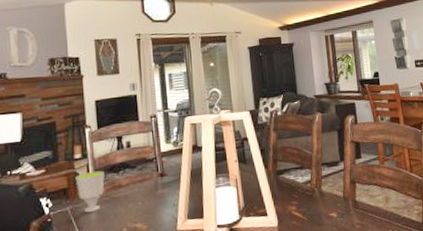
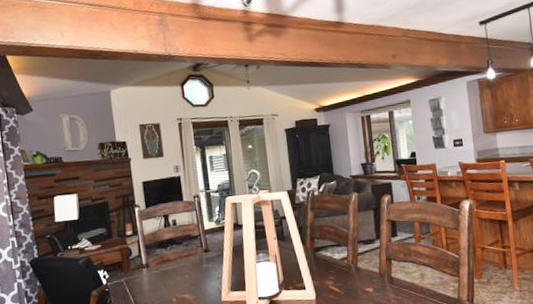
cup: present [75,170,105,213] -> none [128,246,154,284]

